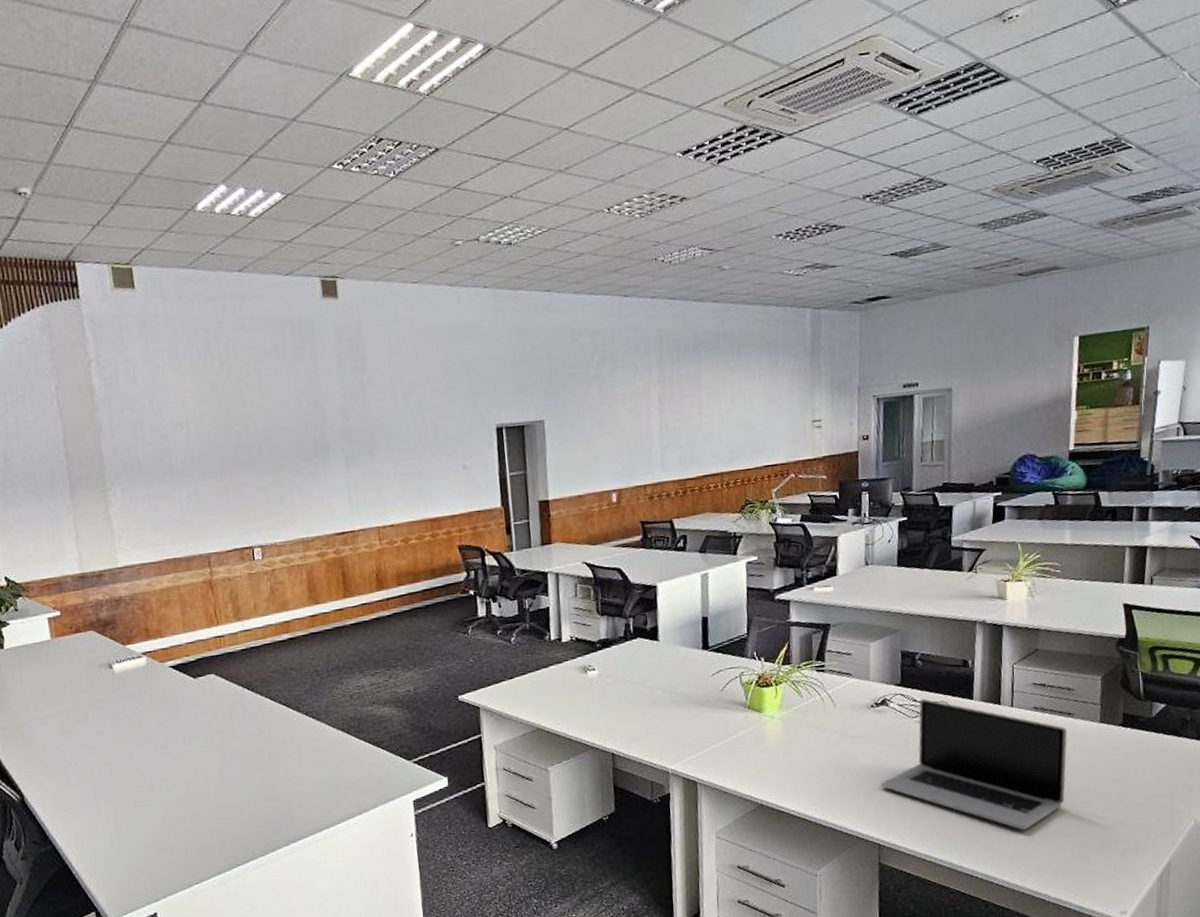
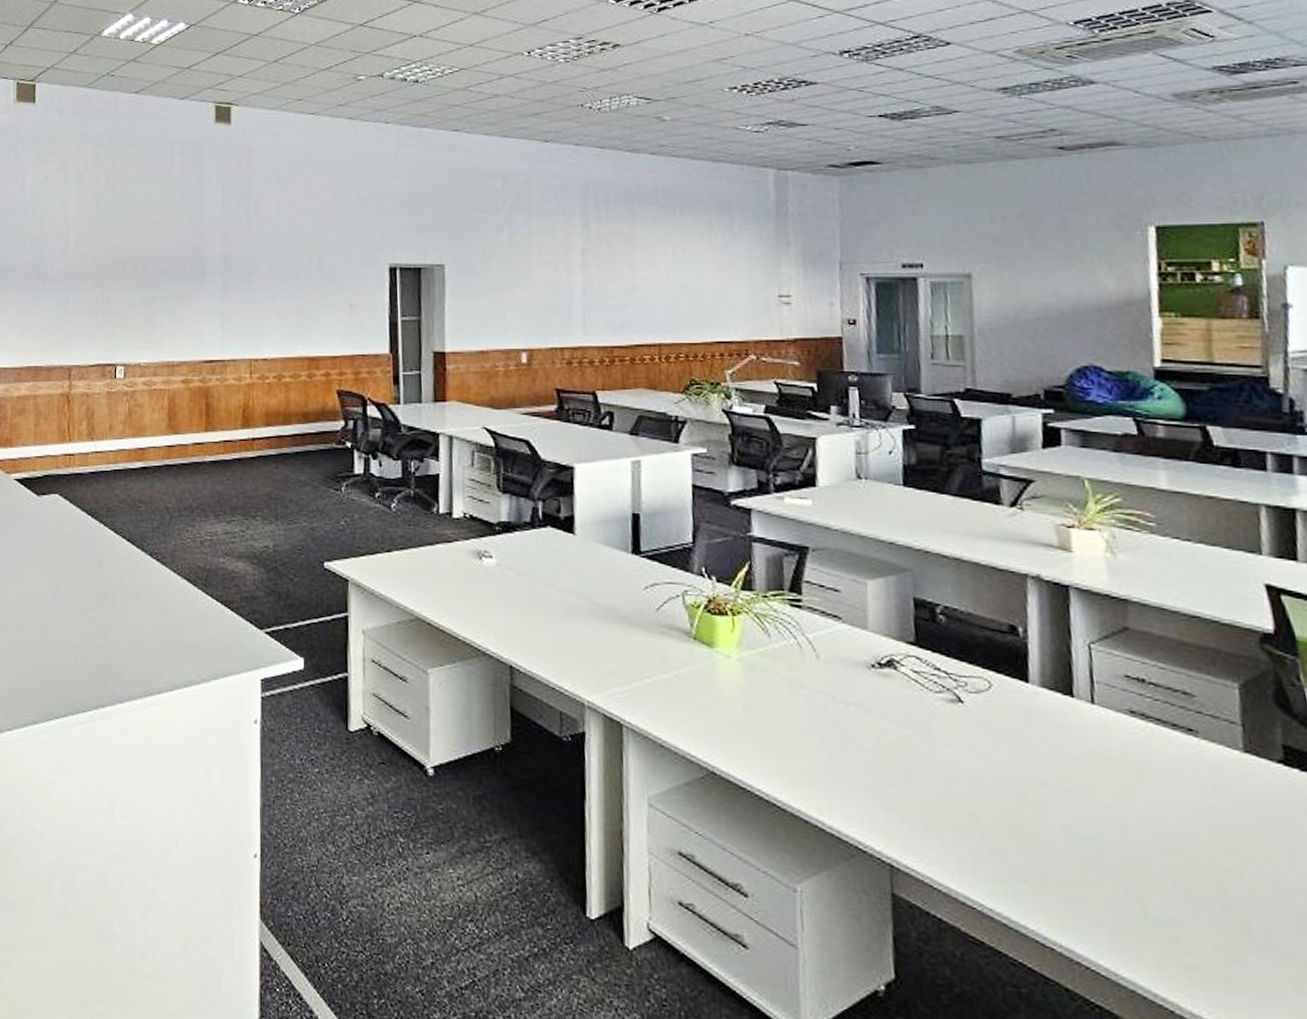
laptop: present [881,698,1067,830] -> none [890,667,1194,893]

